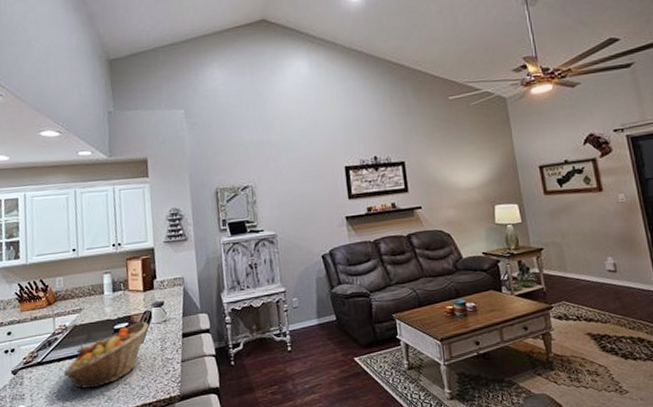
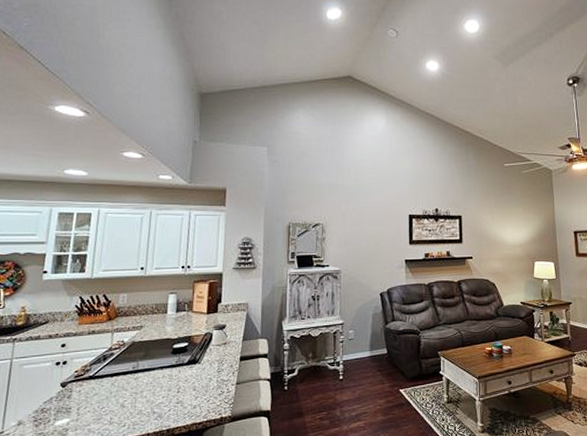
fruit basket: present [63,321,149,389] -> none [114,343,208,405]

